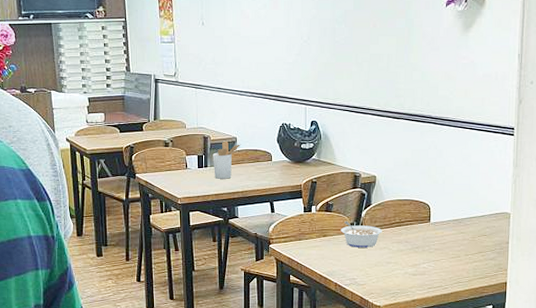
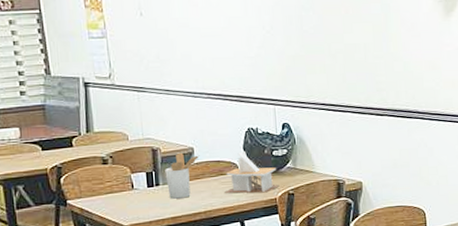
napkin holder: none [259,143,304,179] -> present [225,151,278,194]

